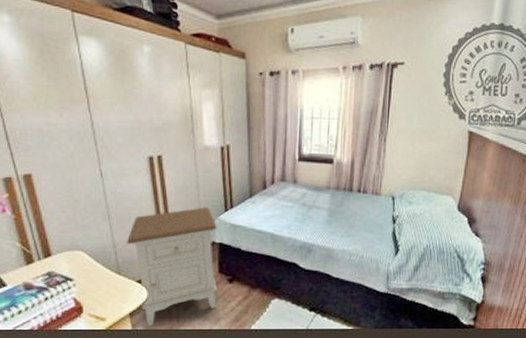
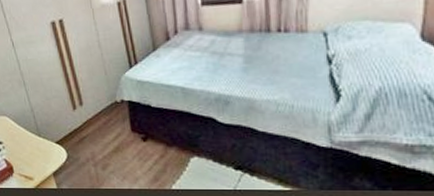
nightstand: present [126,207,217,327] -> none [41,65,134,186]

